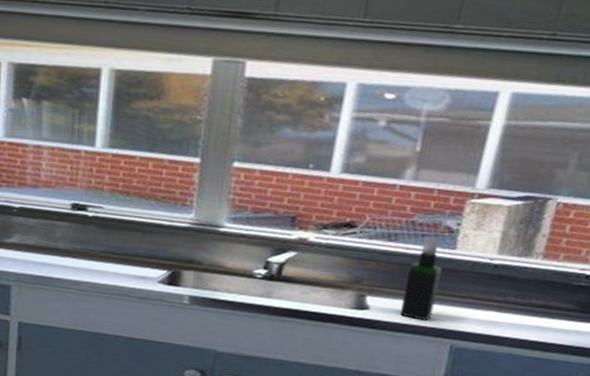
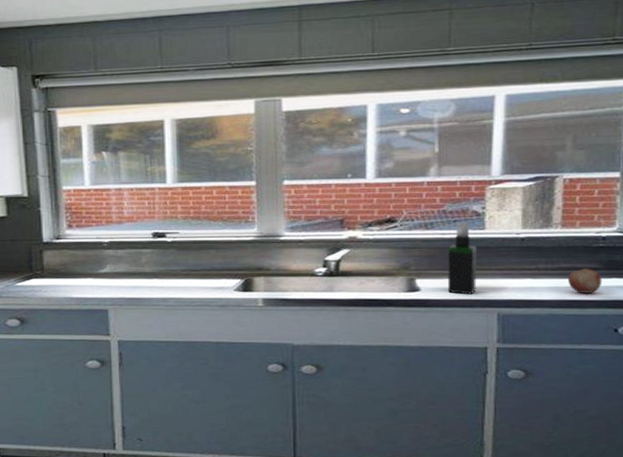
fruit: none [536,308,575,336] -> present [568,268,602,293]

